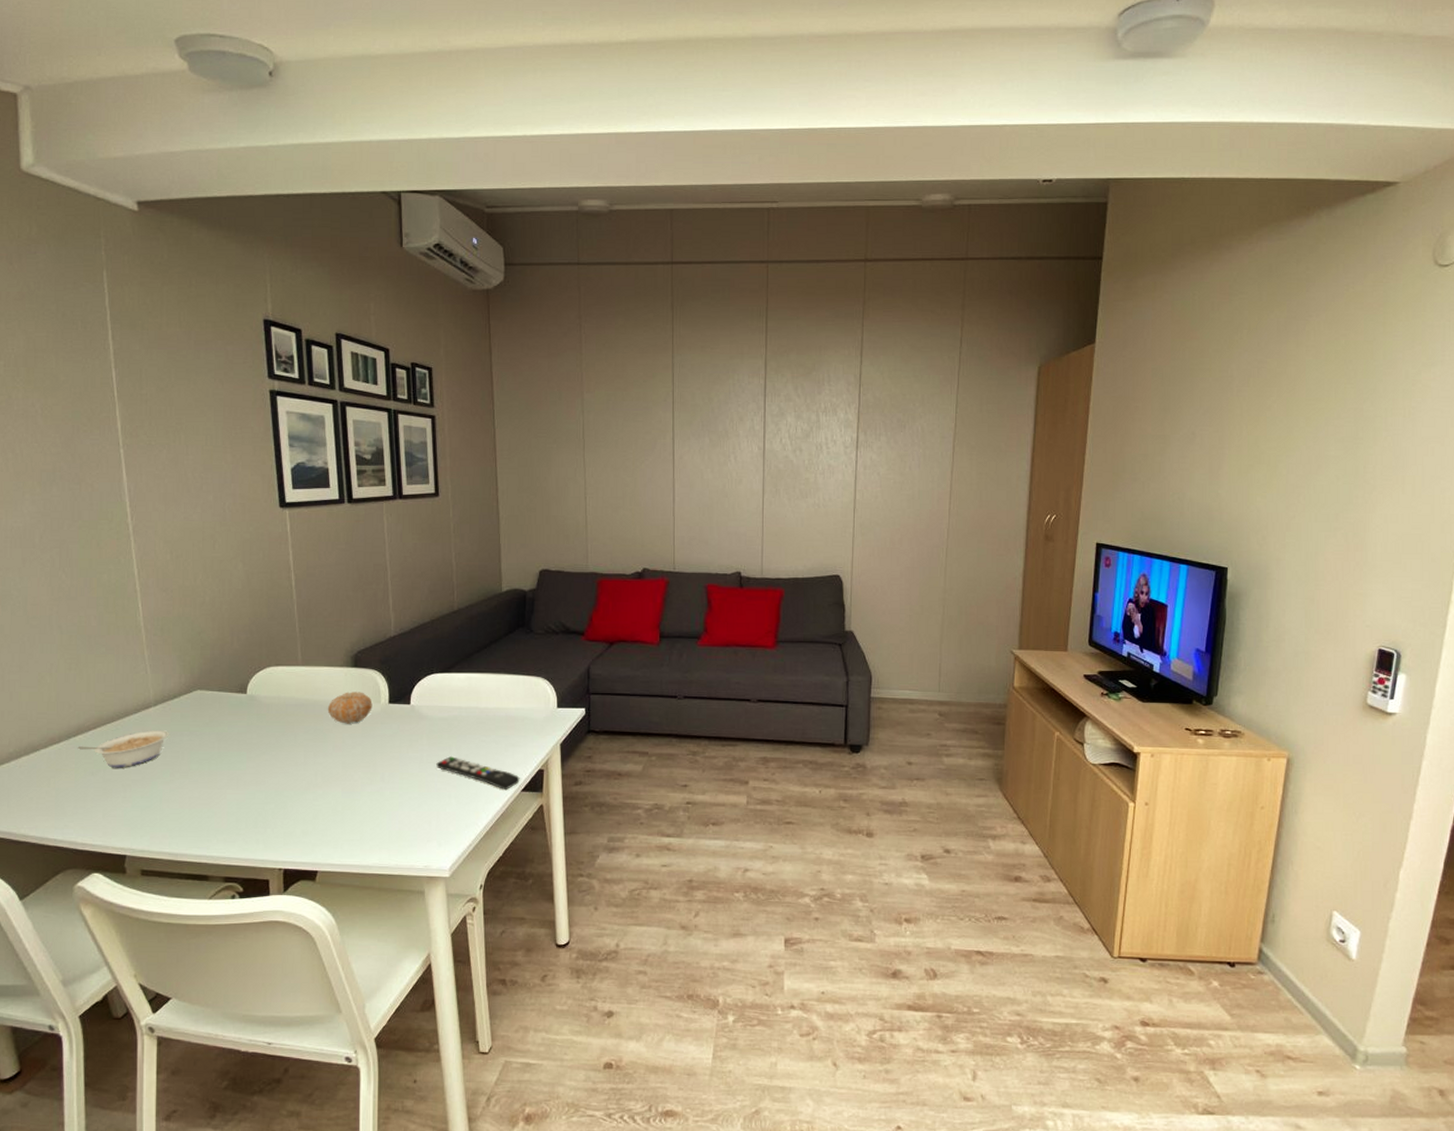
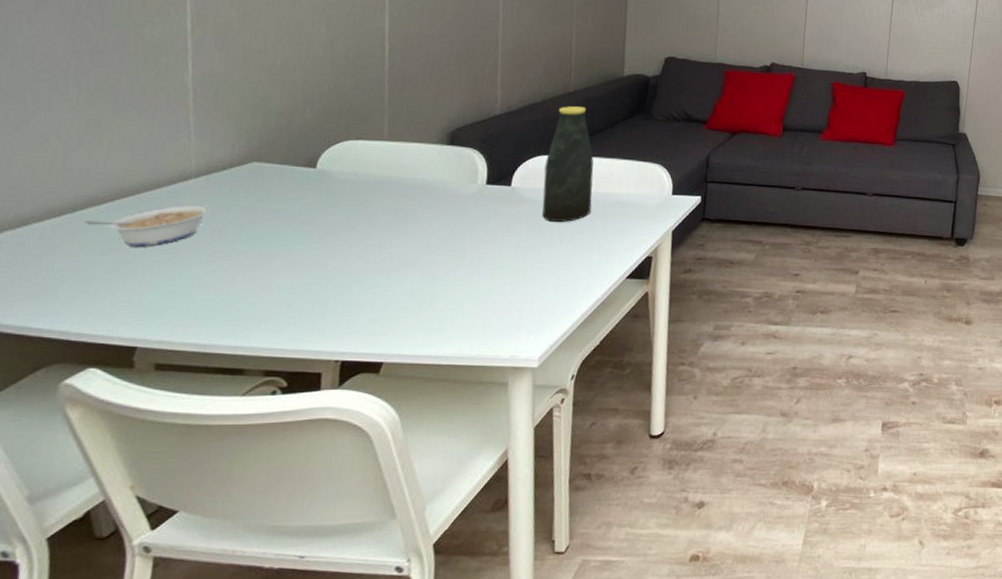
fruit: present [327,692,373,724] -> none [413,170,467,205]
remote control: present [436,756,520,791] -> none [534,241,626,278]
bottle: none [438,624,484,737] -> present [542,106,594,222]

